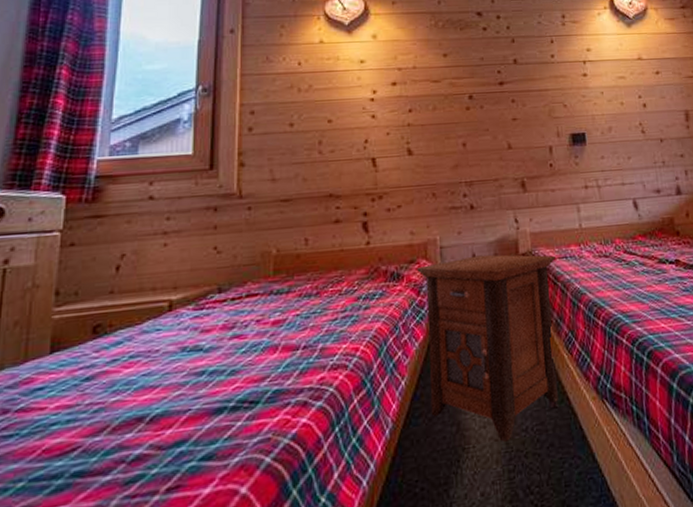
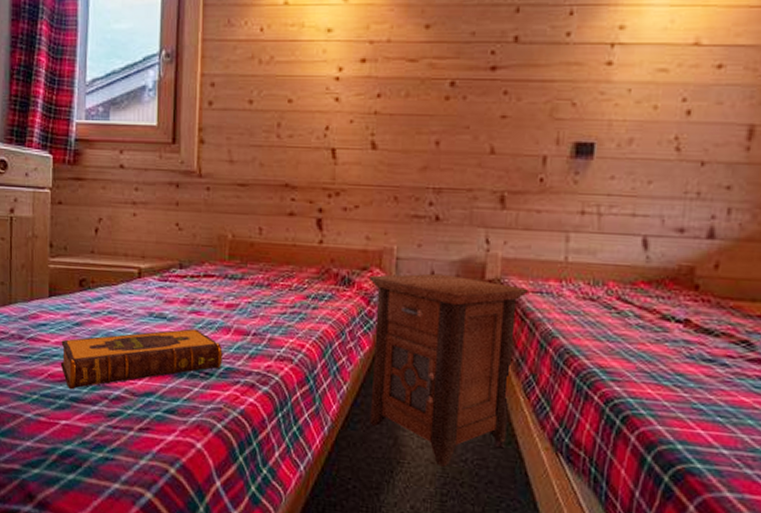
hardback book: none [60,354,270,463] -> present [60,328,223,390]

